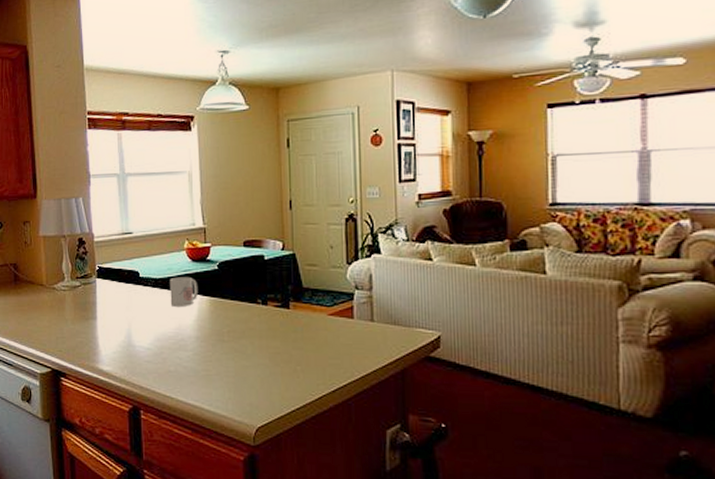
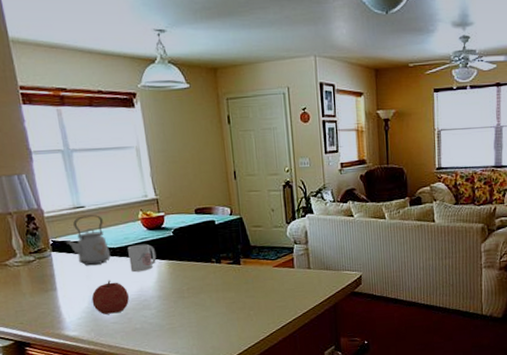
kettle: none [110,242,152,295] -> present [65,215,110,265]
fruit: none [129,313,165,351] -> present [91,280,129,314]

